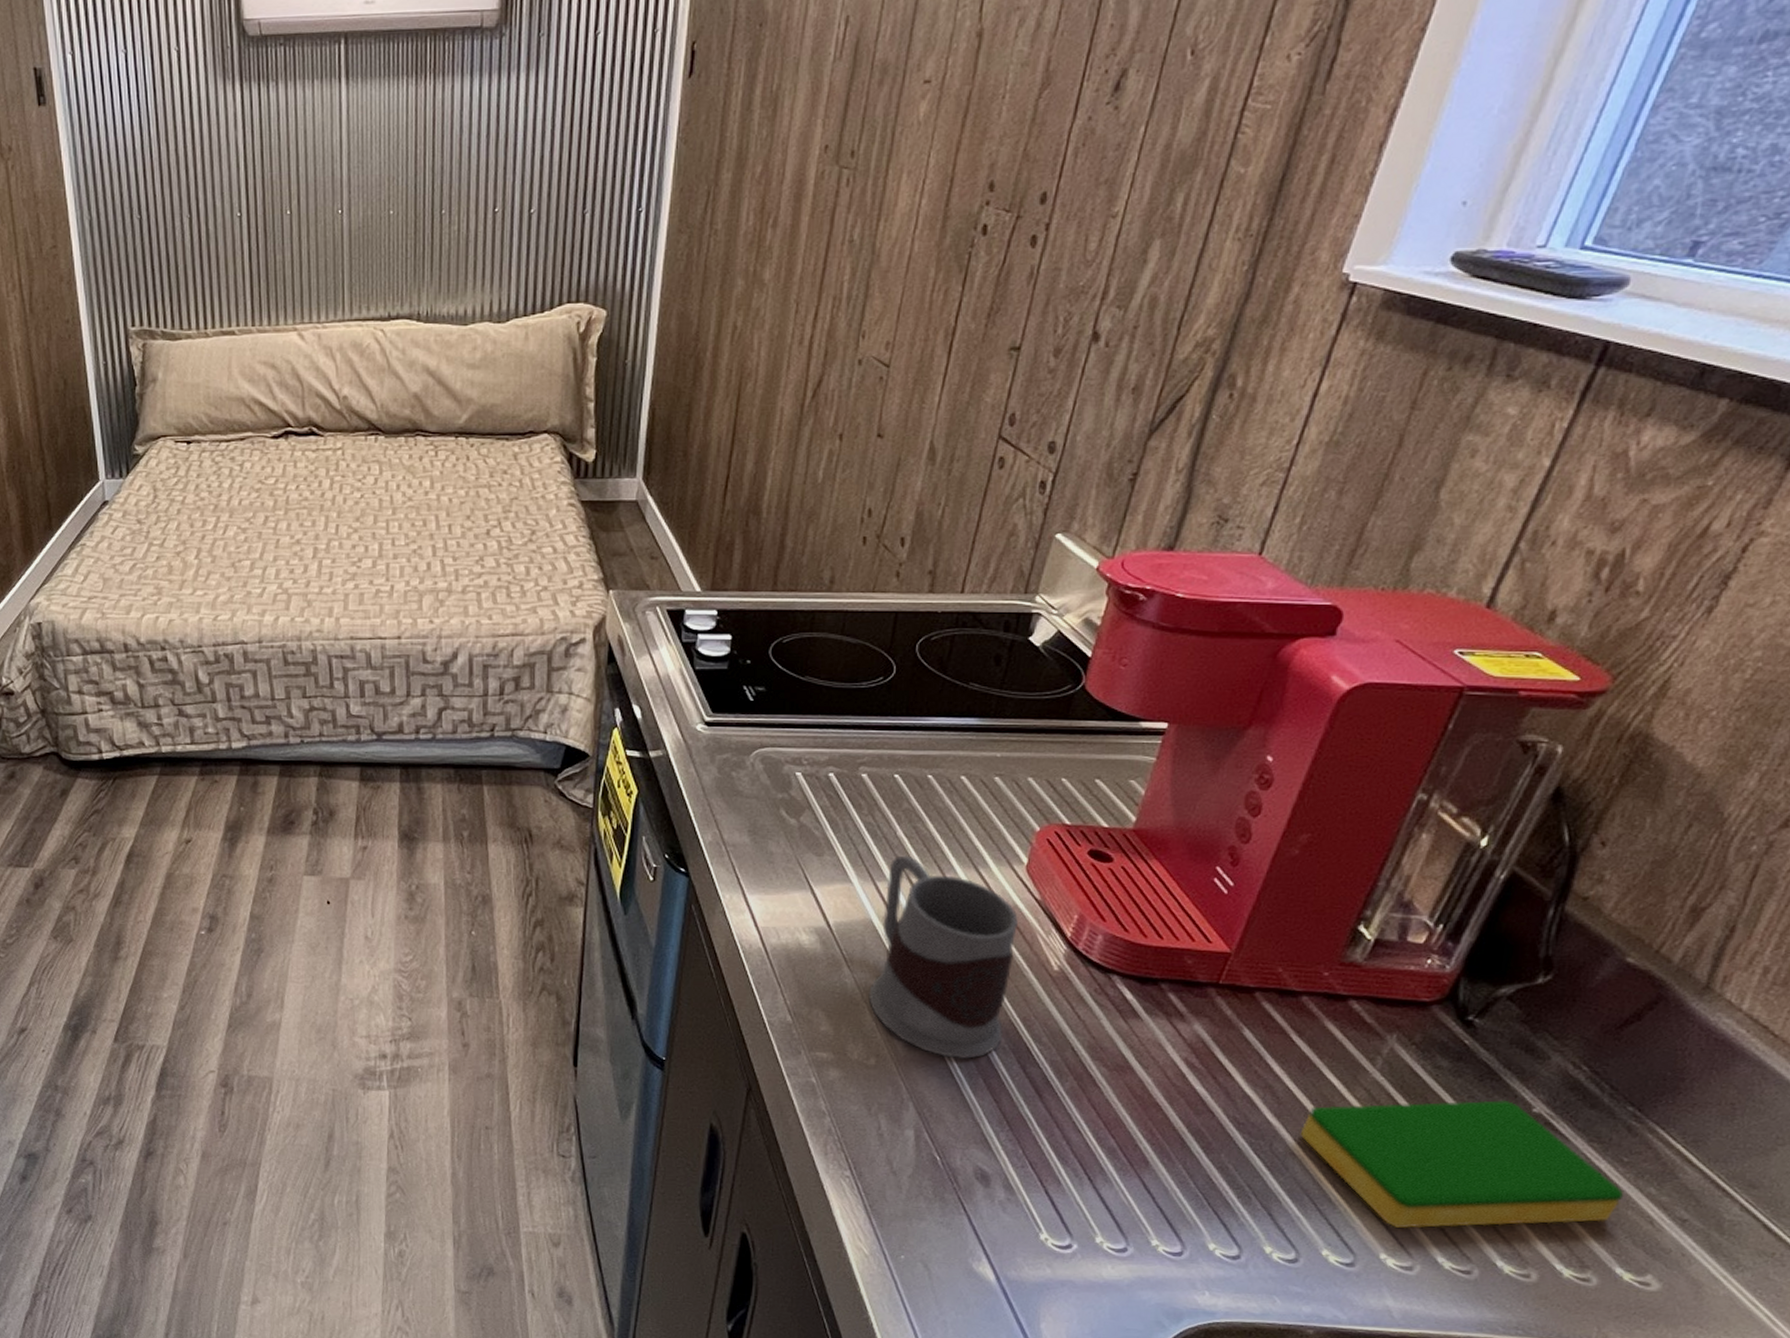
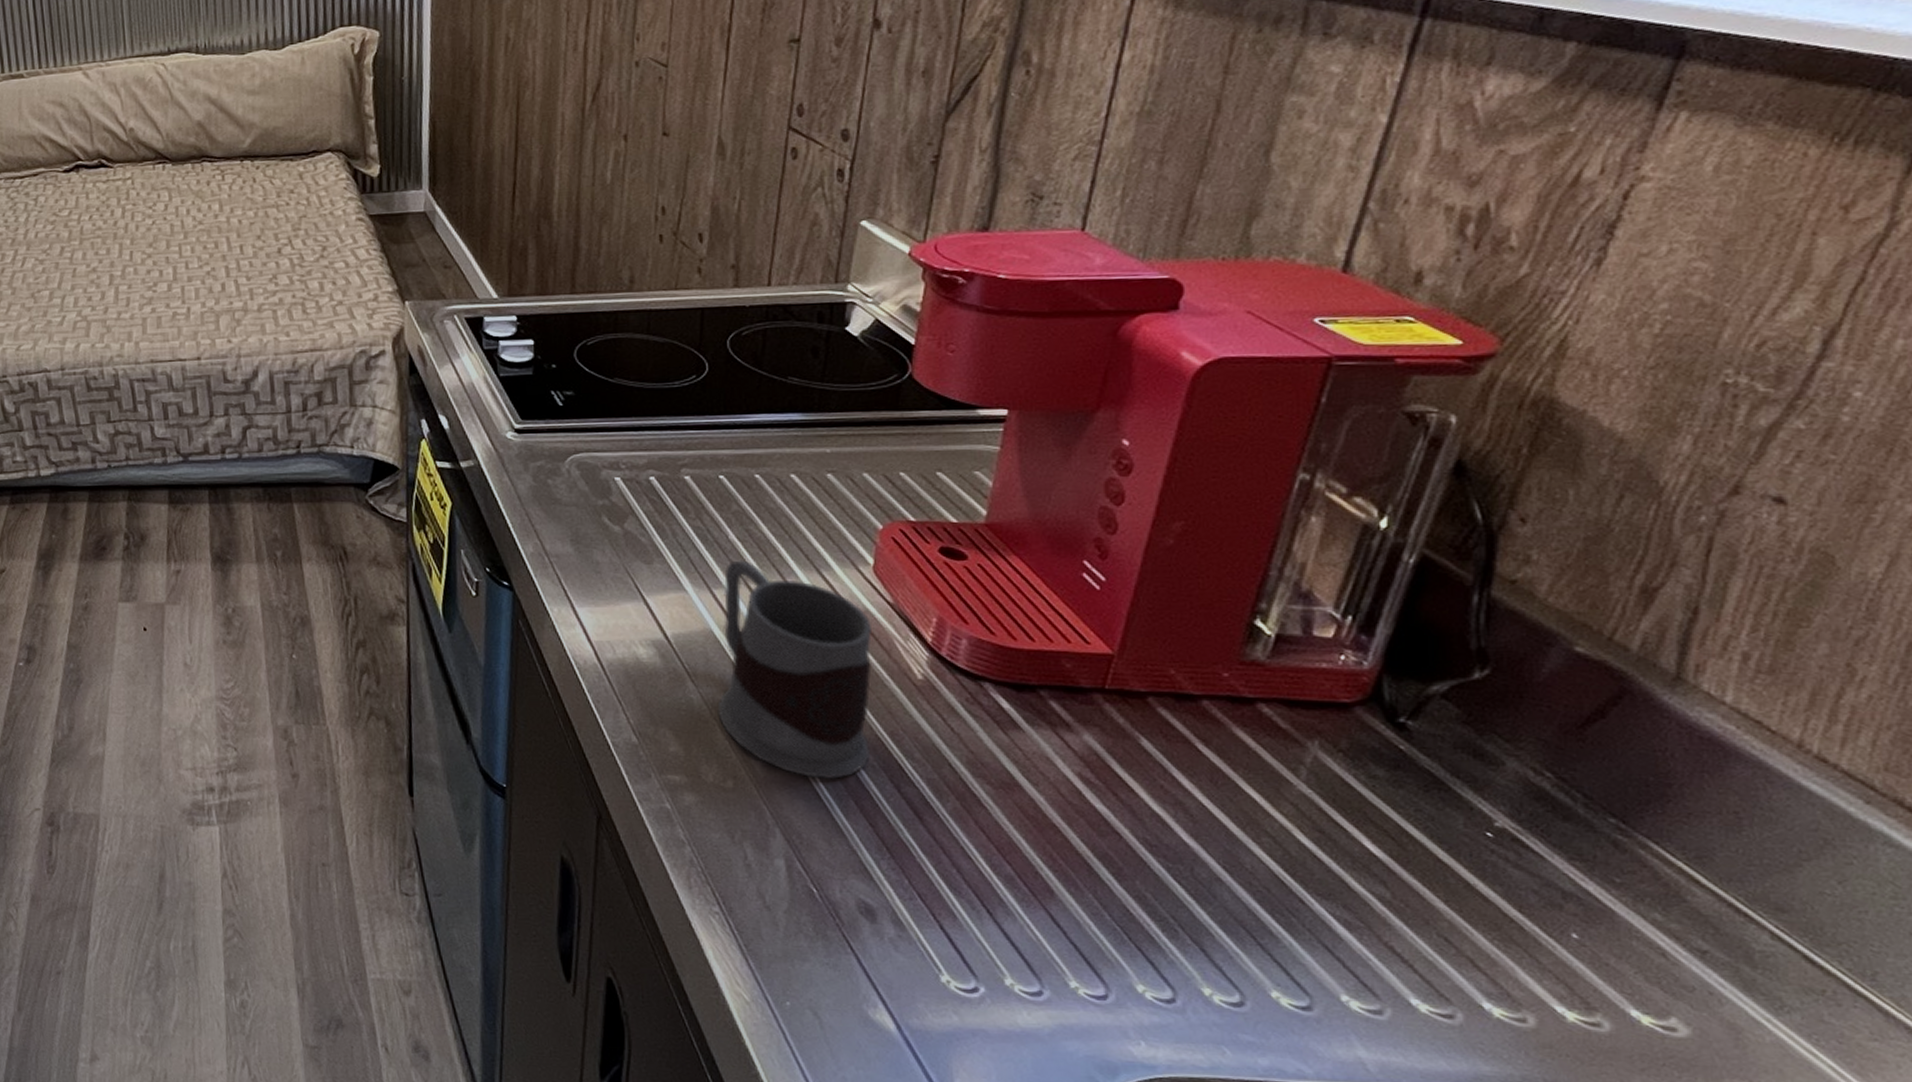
dish sponge: present [1300,1099,1624,1229] -> none [1224,812,1624,965]

